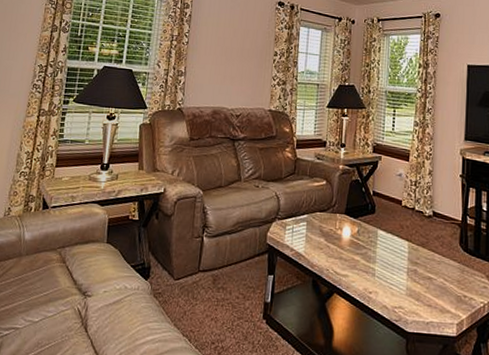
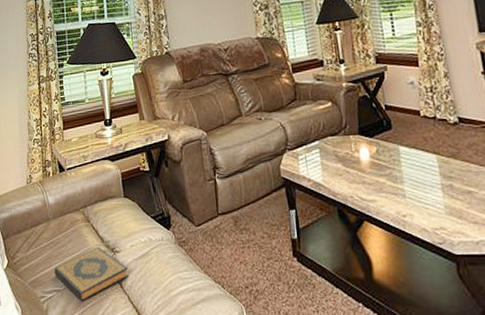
hardback book: none [16,289,97,343] -> present [54,247,129,302]

